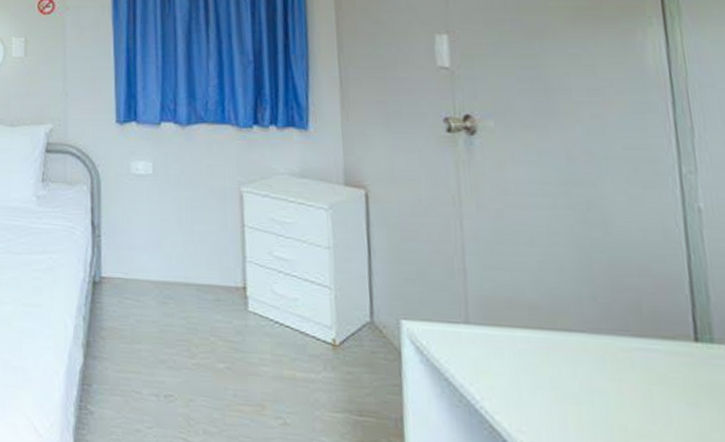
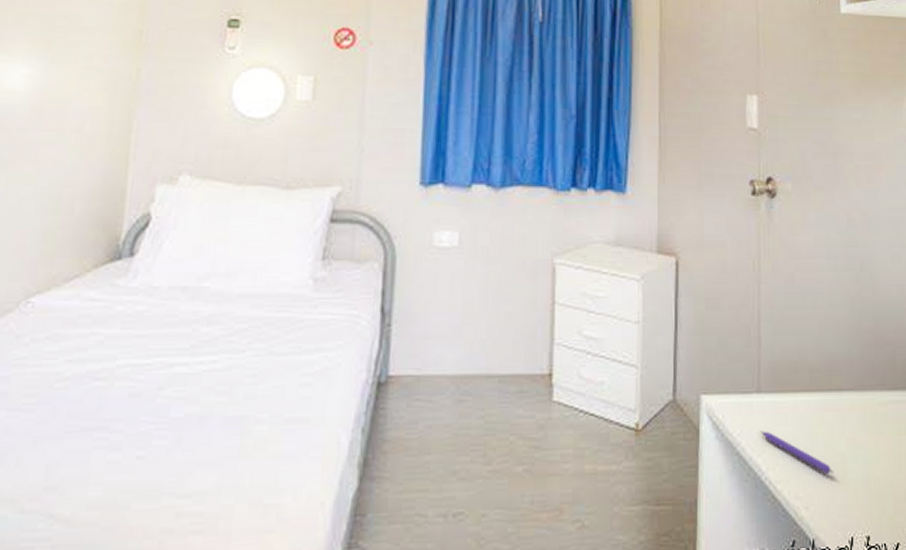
pen: none [471,361,565,414] -> present [760,431,834,475]

